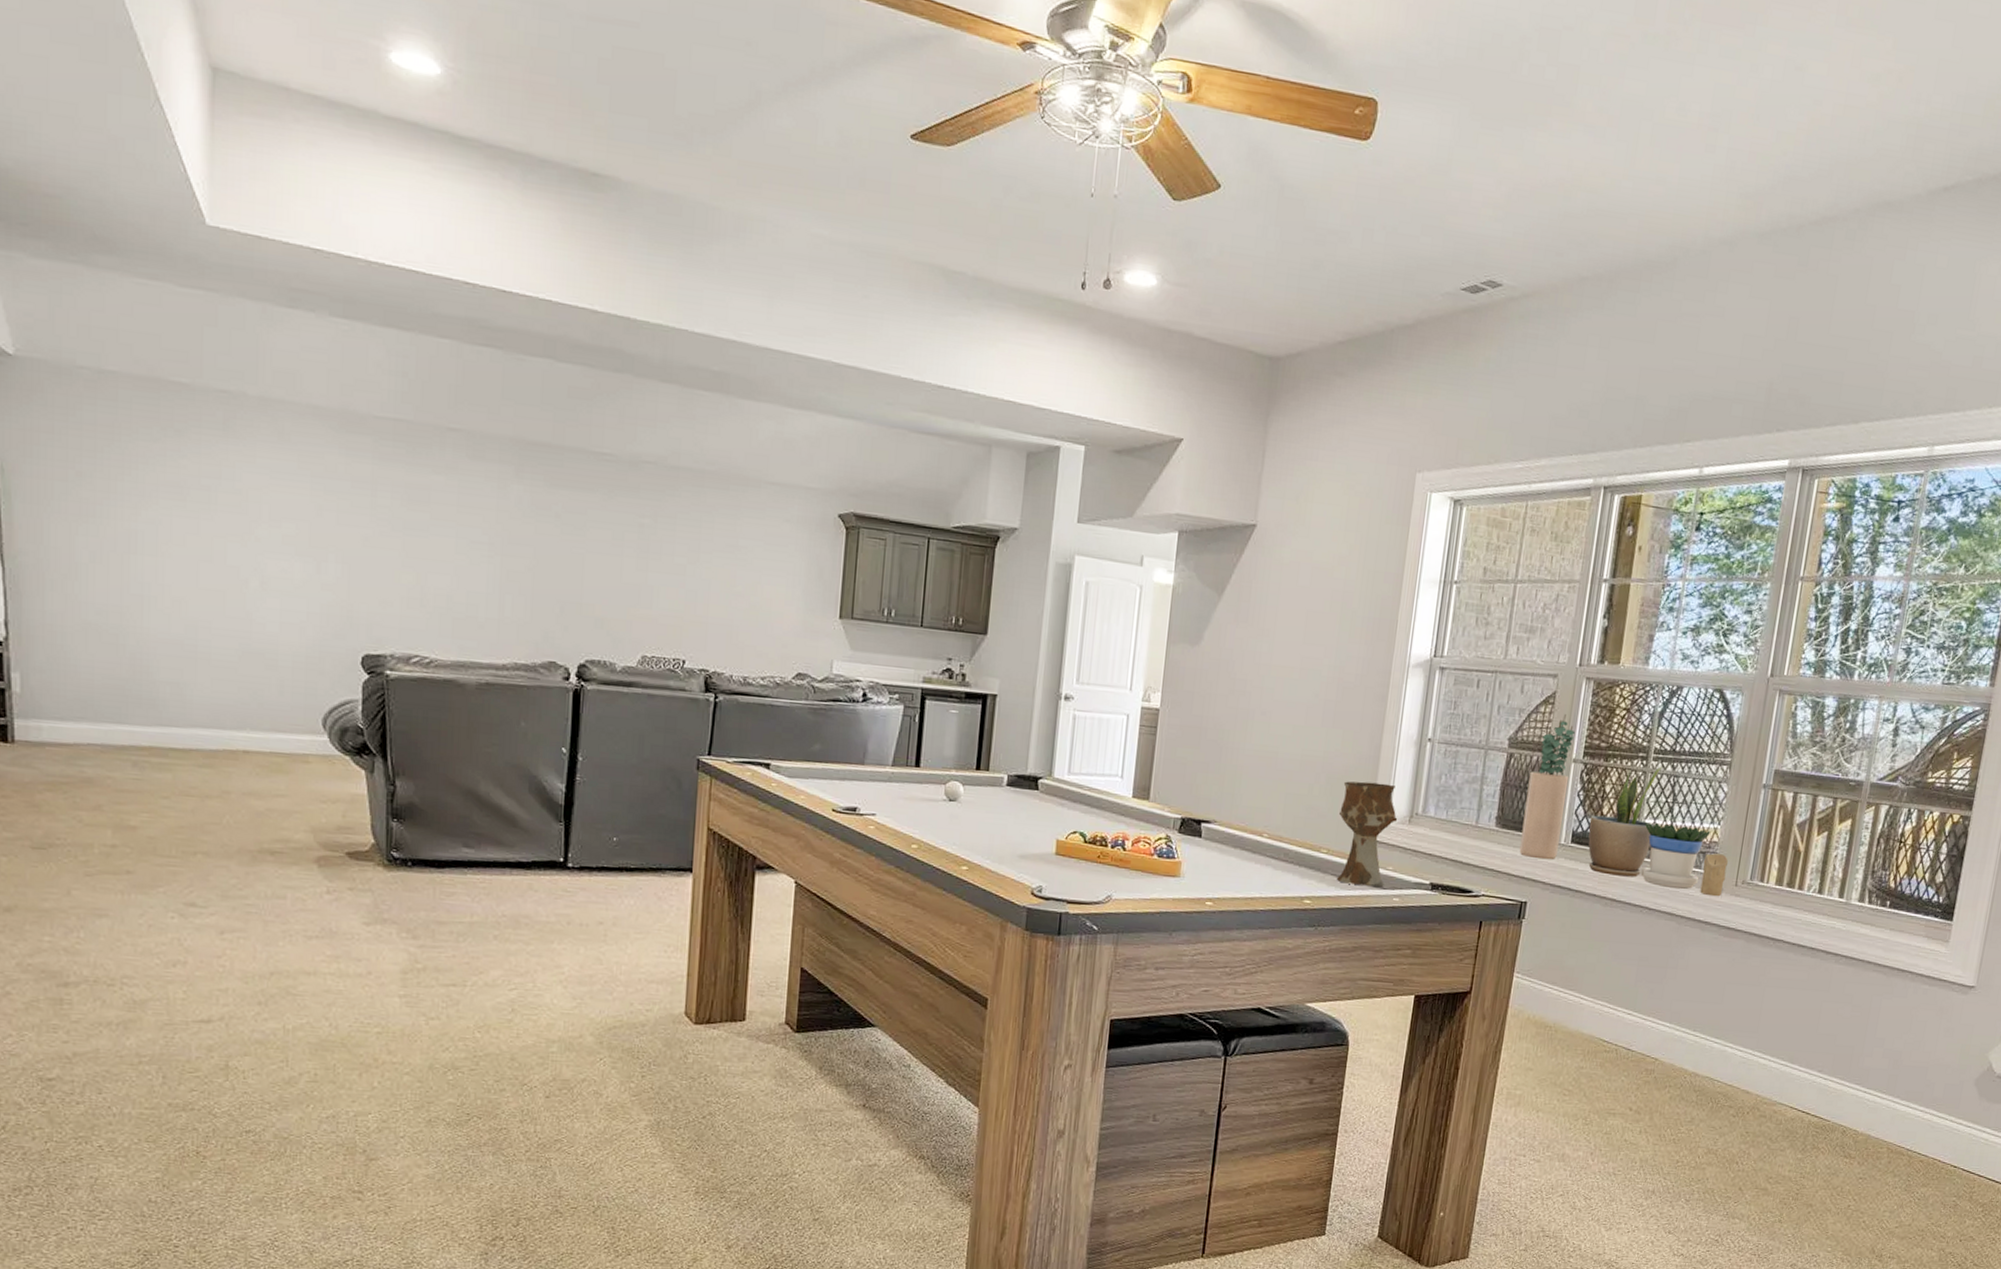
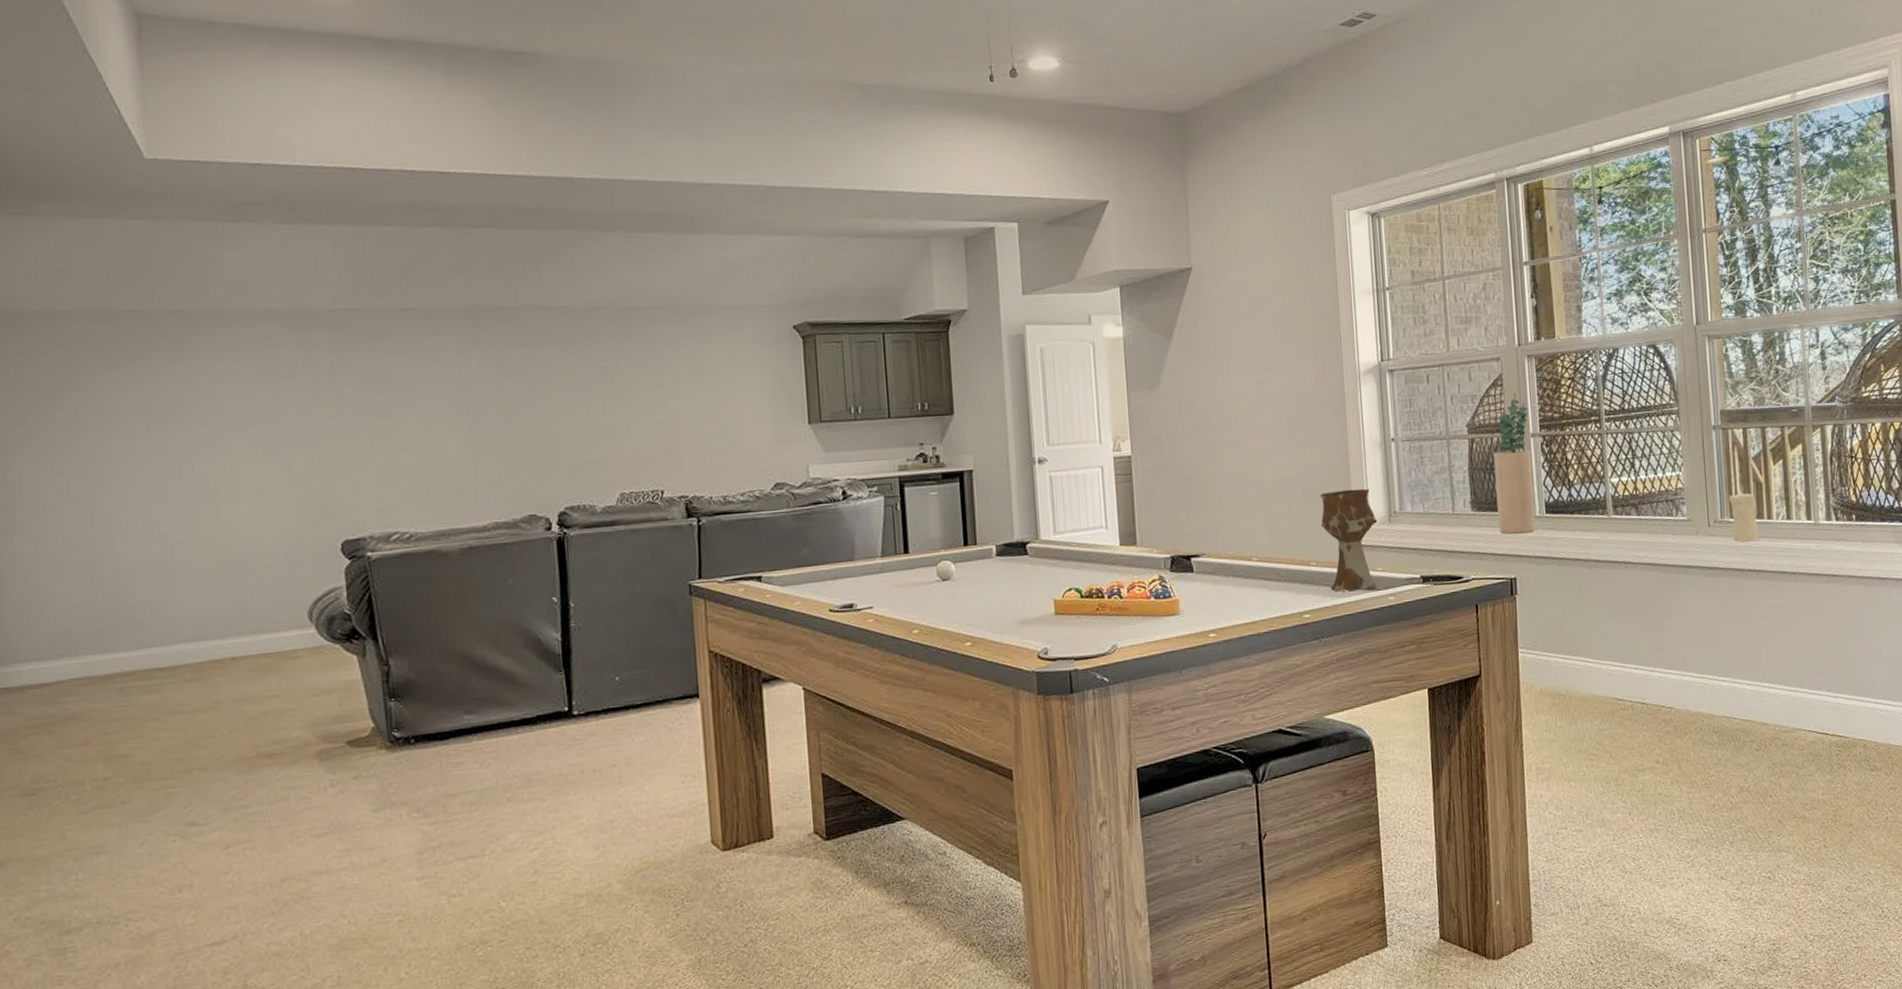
potted plant: present [1588,766,1663,878] -> none [1559,426,1621,538]
flowerpot: present [1641,822,1710,890] -> none [1612,477,1674,540]
candle: present [1700,853,1728,897] -> none [1673,498,1697,541]
candle: none [1758,858,1791,910] -> present [1729,493,1759,543]

